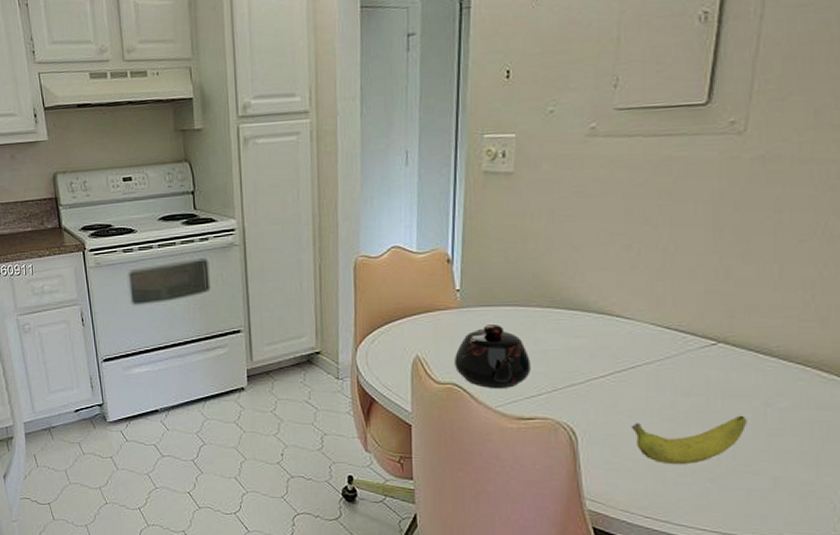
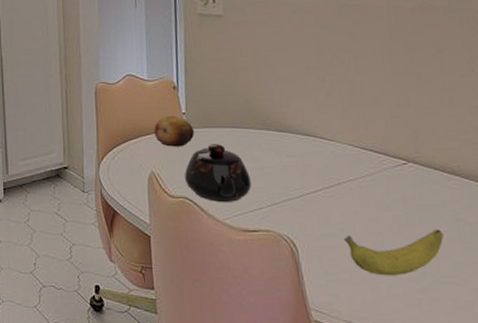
fruit: none [422,293,470,329] -> present [154,115,195,147]

